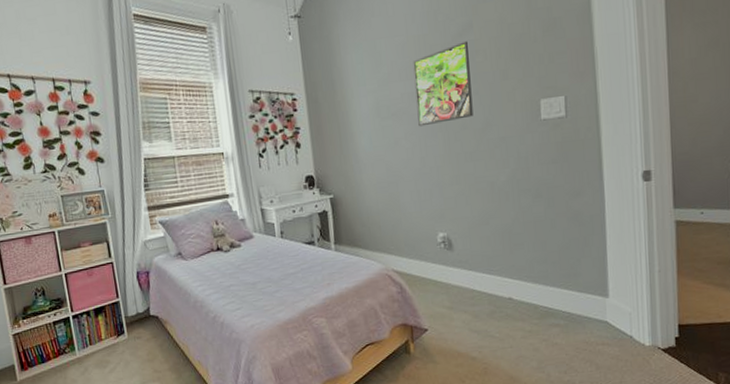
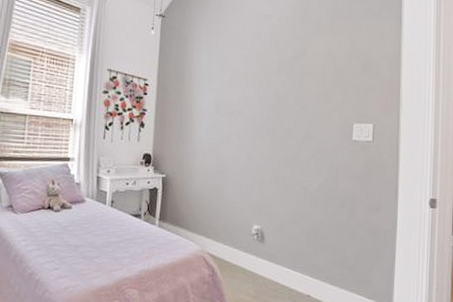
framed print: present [413,41,474,127] -> none [250,64,300,128]

